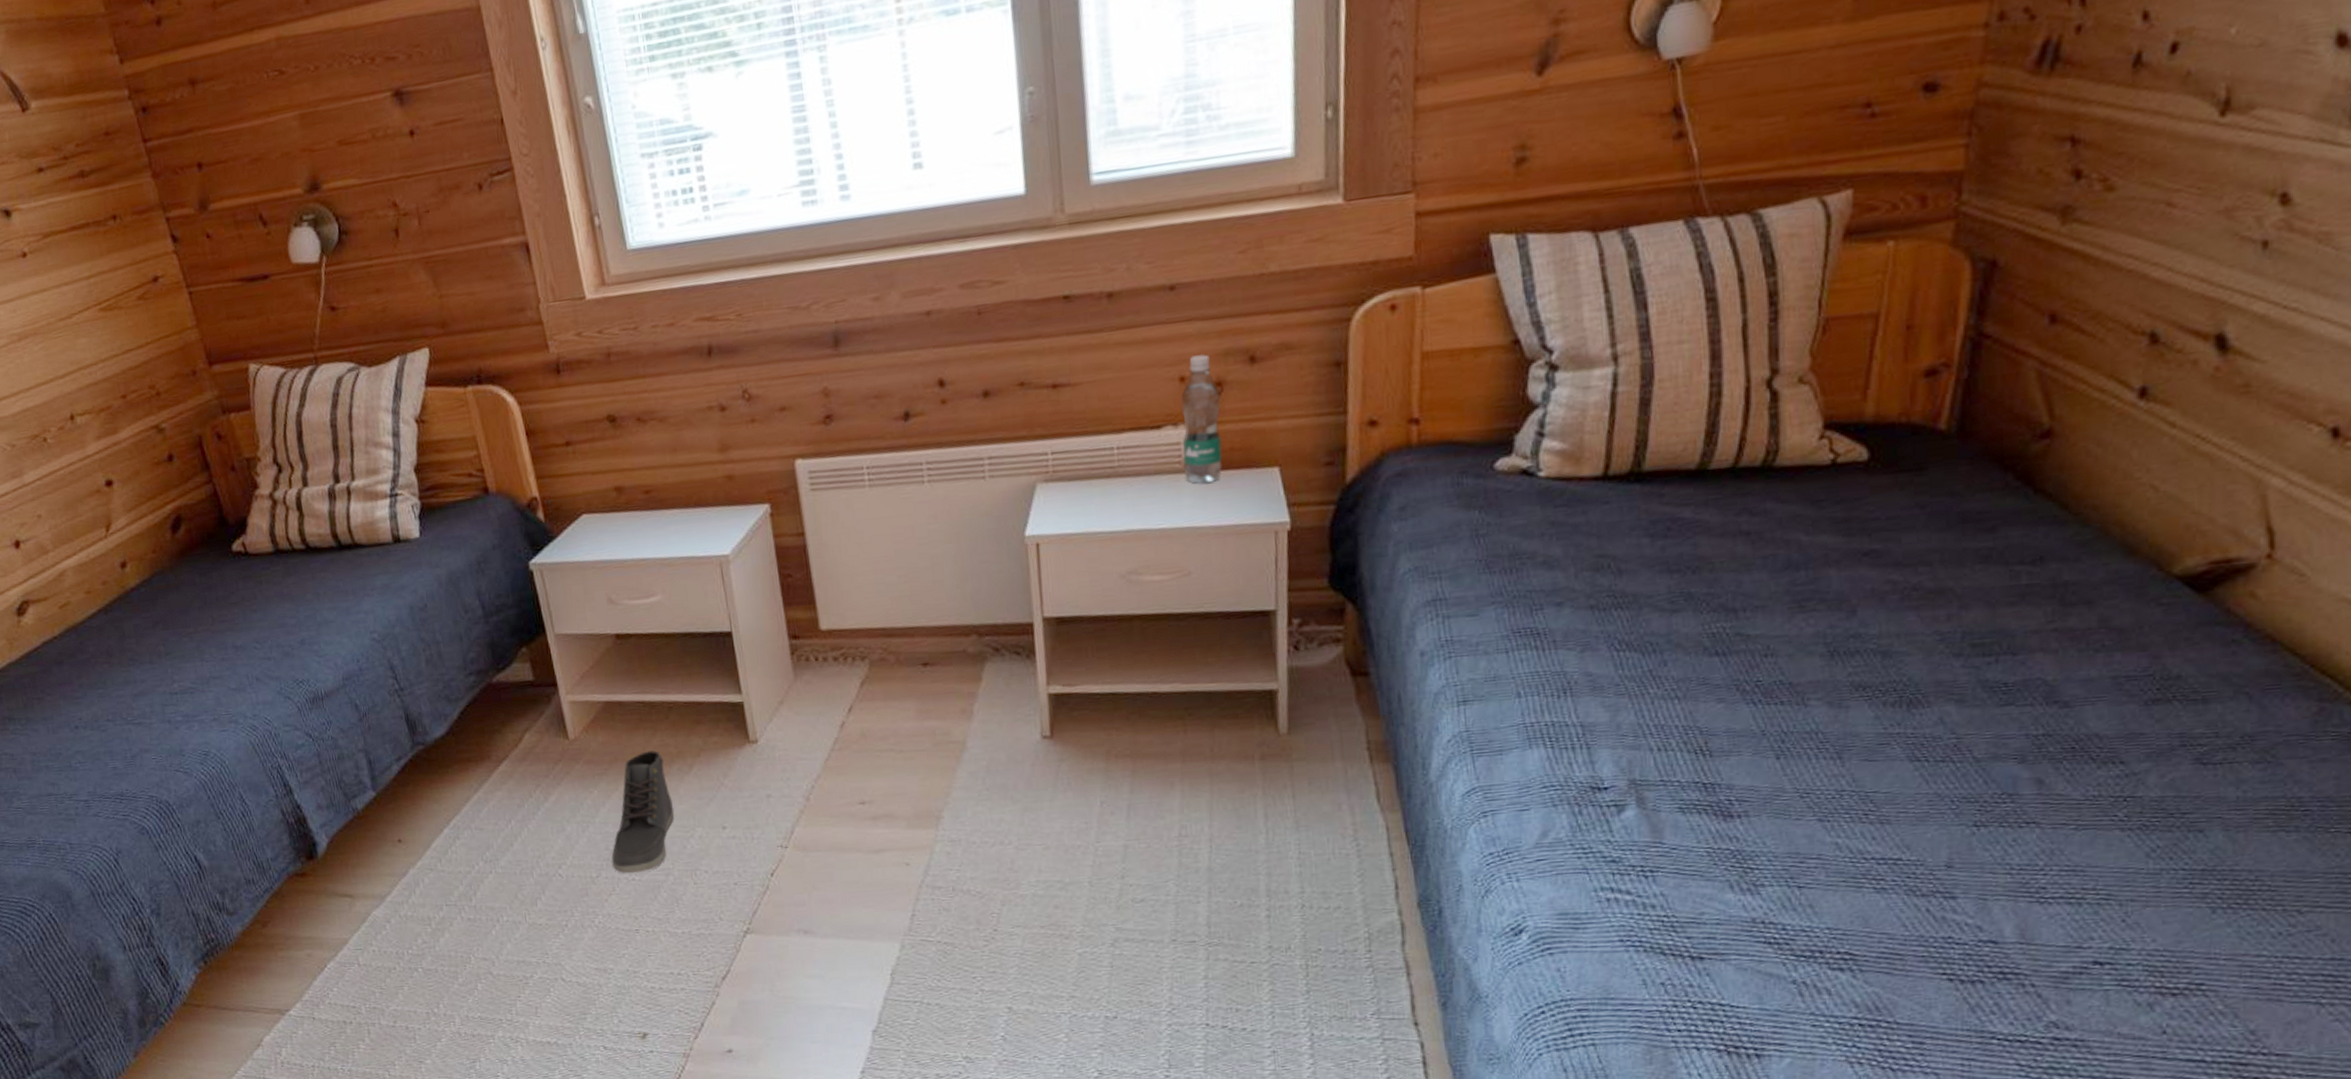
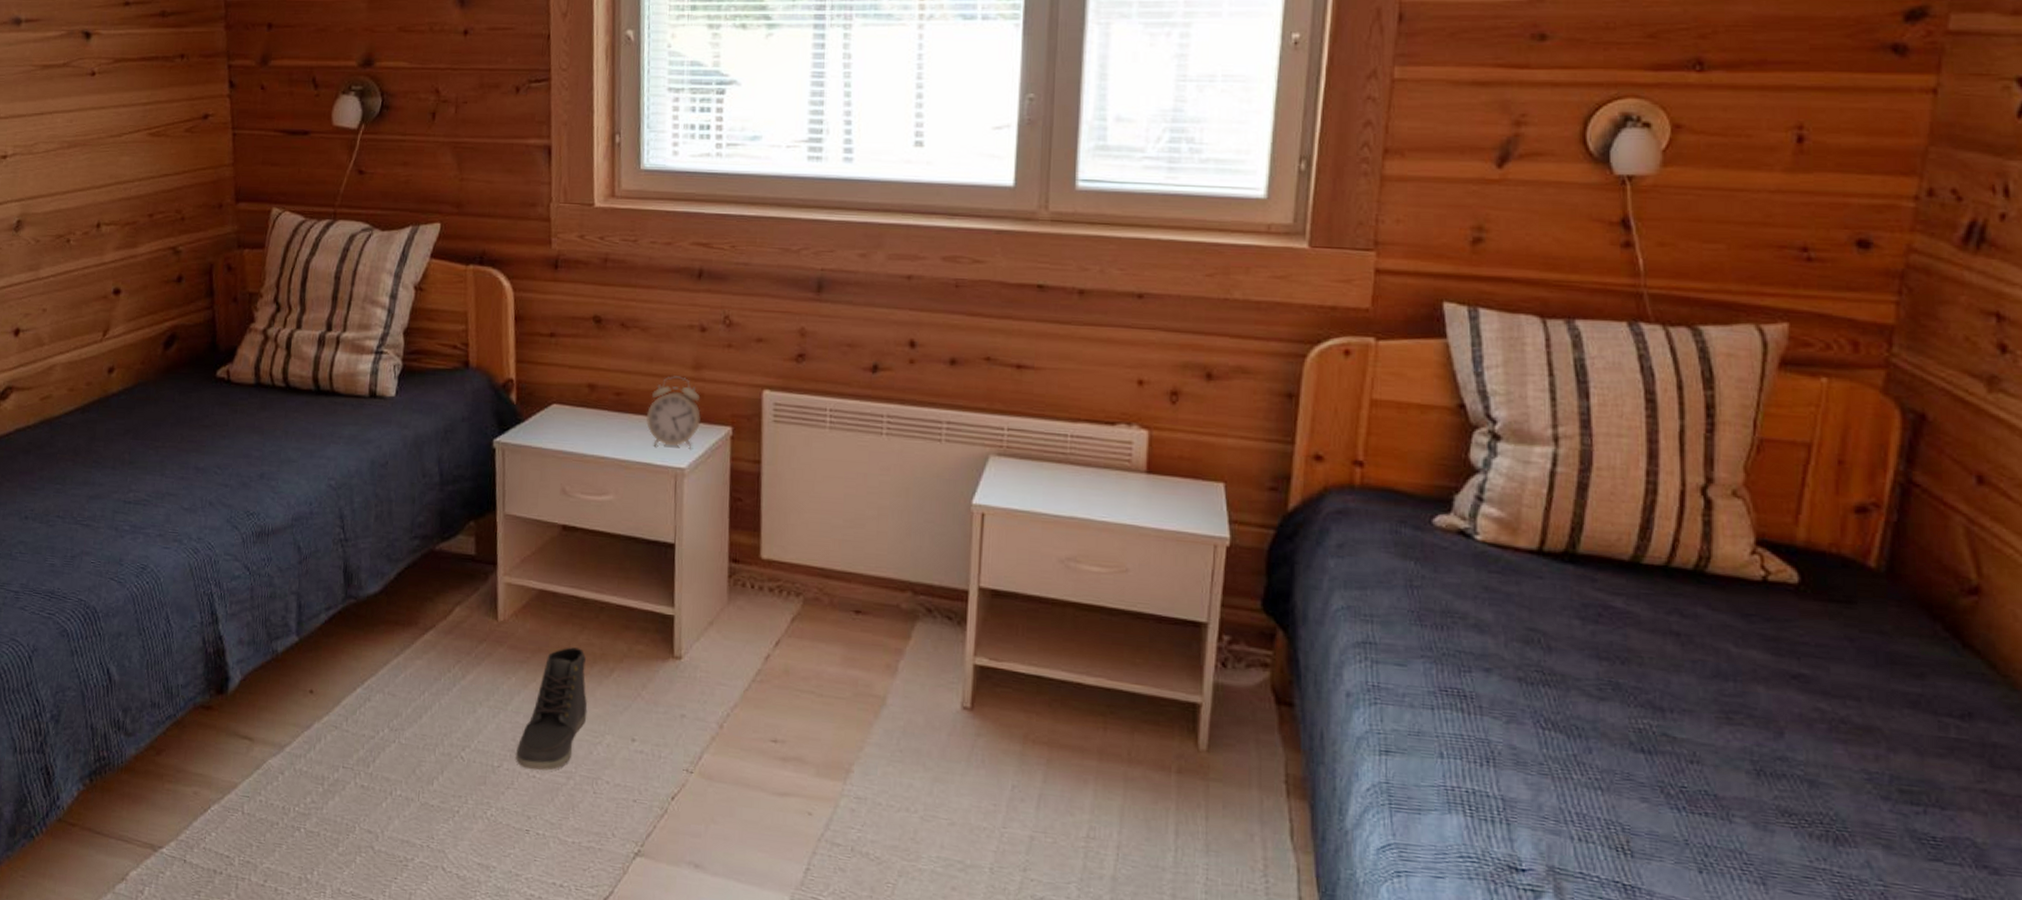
alarm clock: none [680,461,737,537] -> present [645,376,701,448]
bottle: present [1181,354,1223,484] -> none [1132,363,1176,486]

